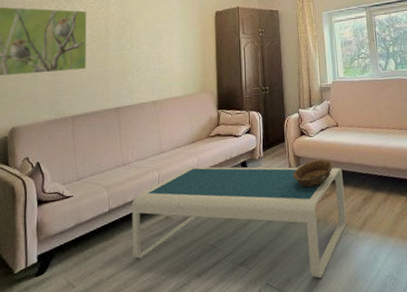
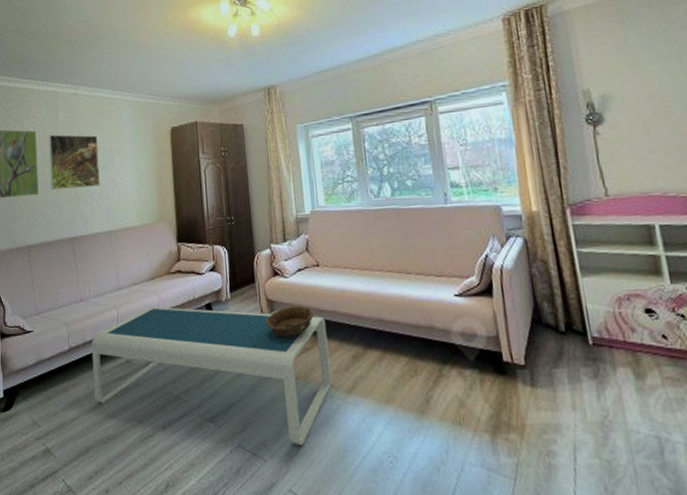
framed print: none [98,14,147,65] -> present [48,134,100,190]

